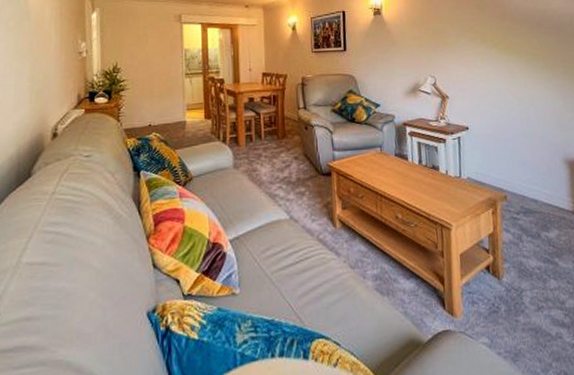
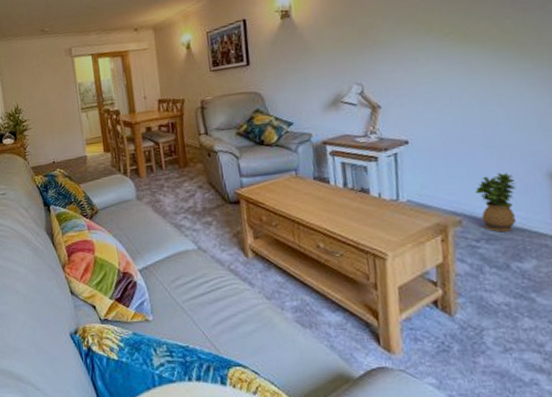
potted plant: none [516,157,544,207] -> present [475,172,517,232]

